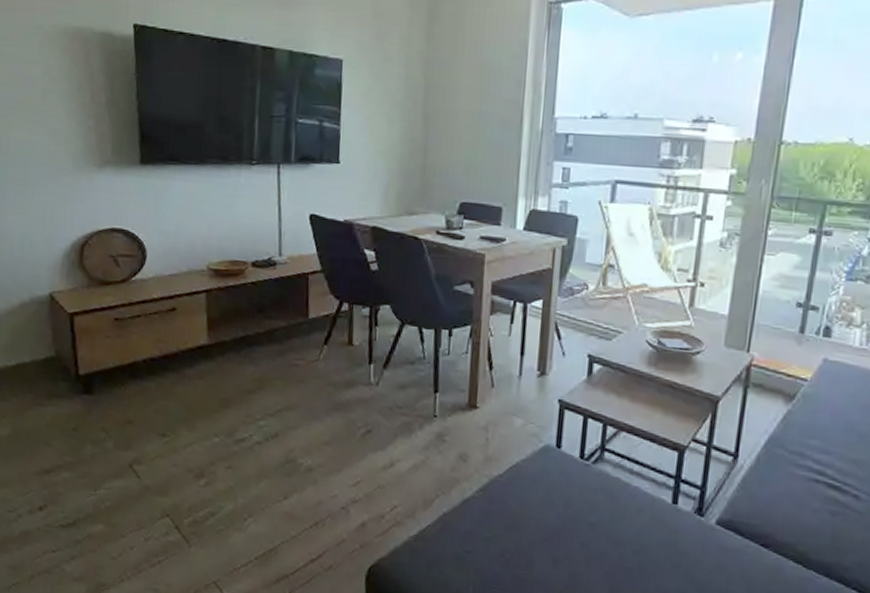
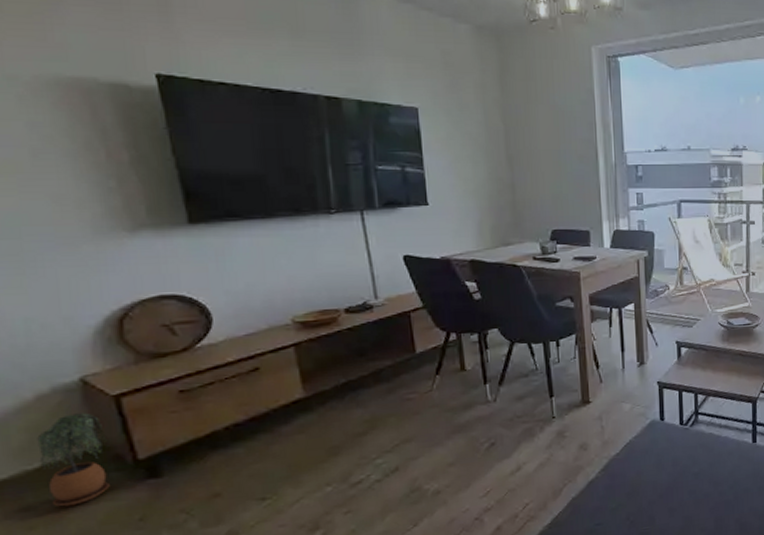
potted plant: none [15,323,62,404] -> present [37,413,110,507]

